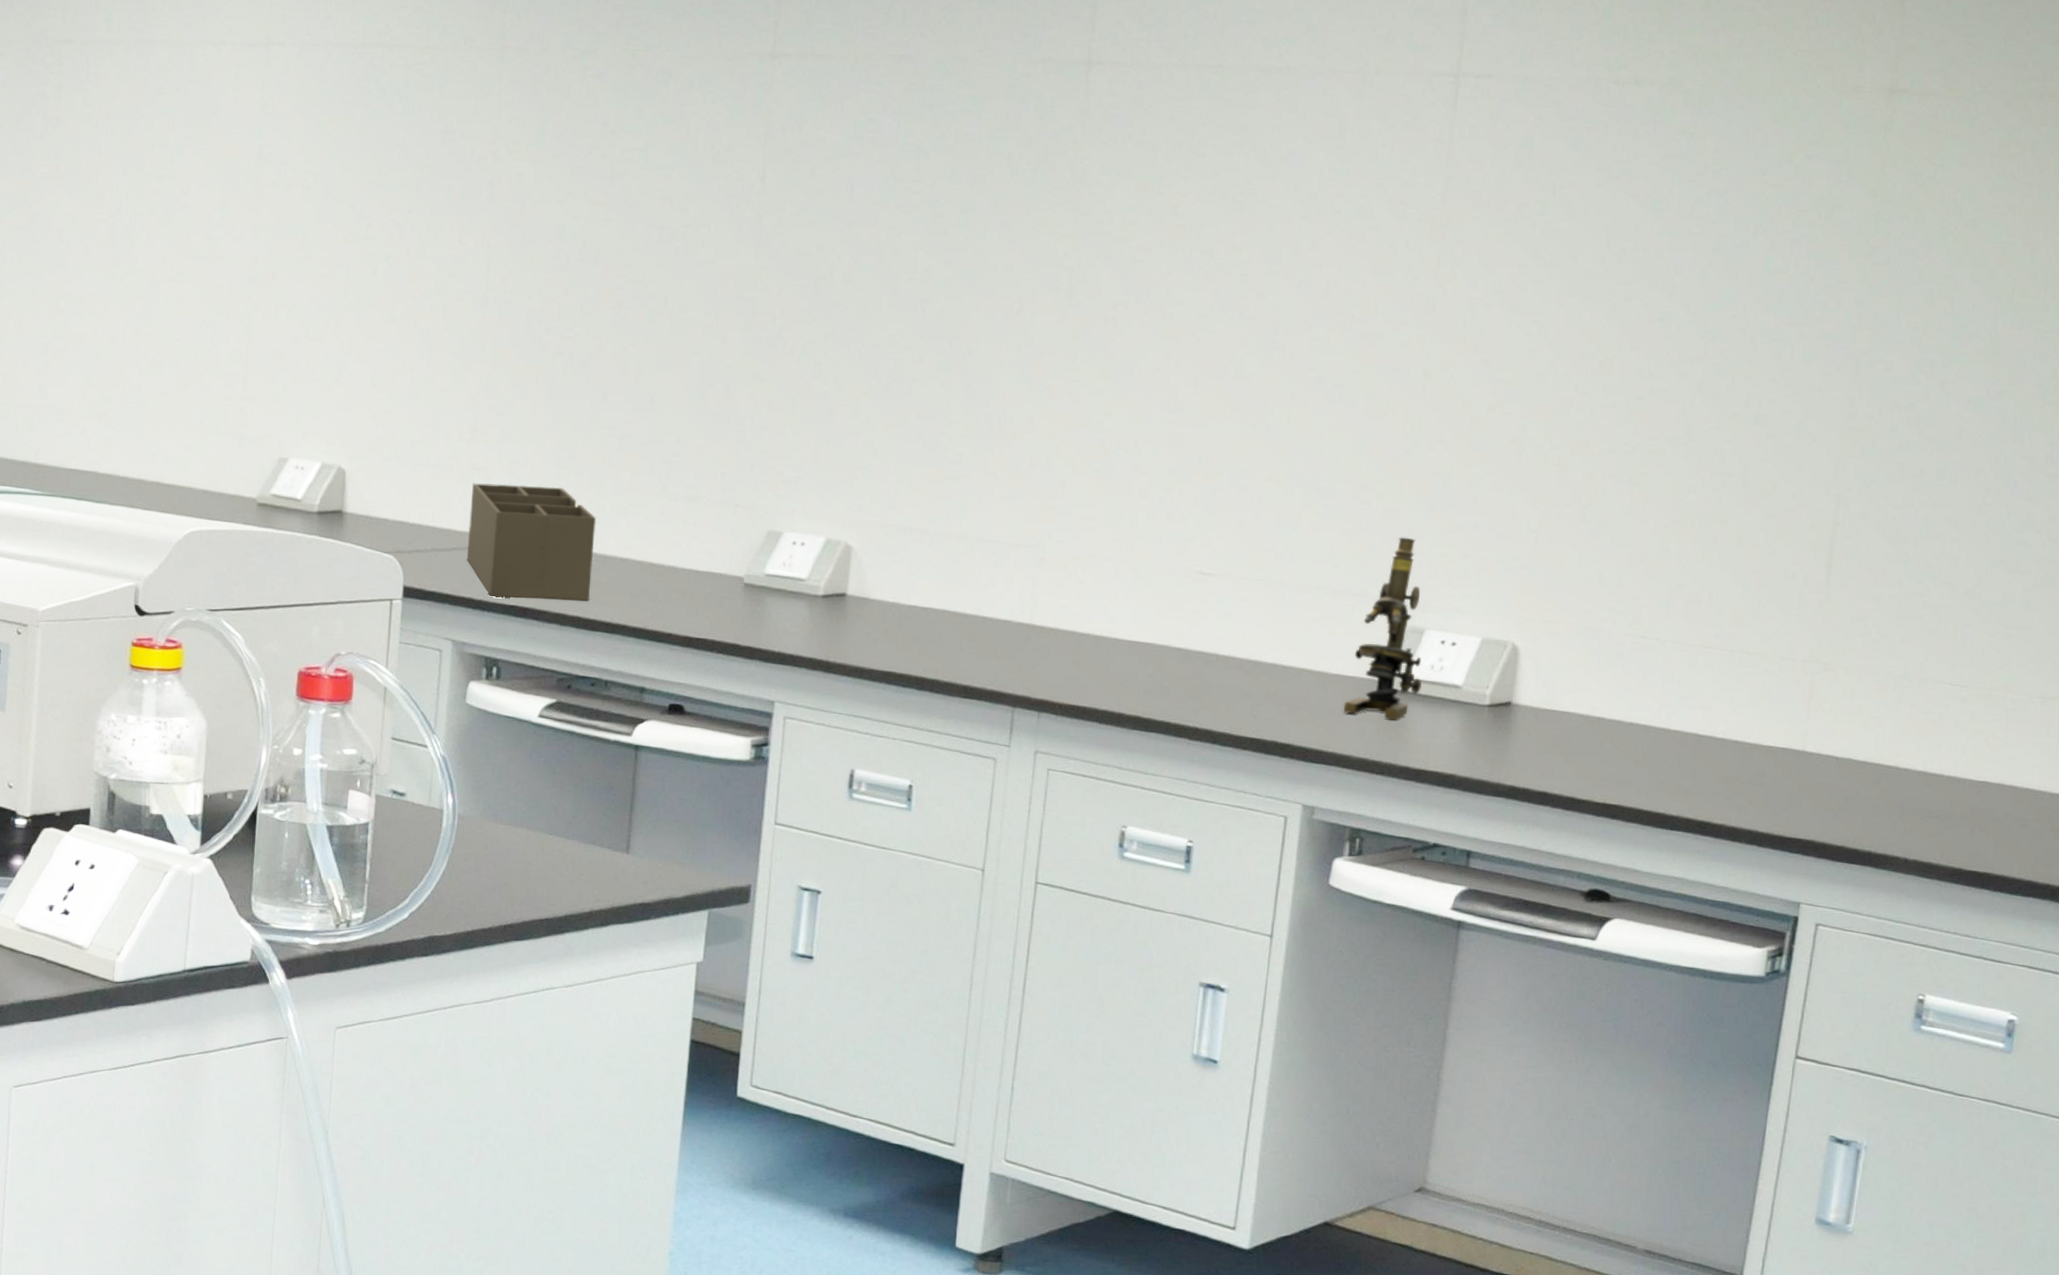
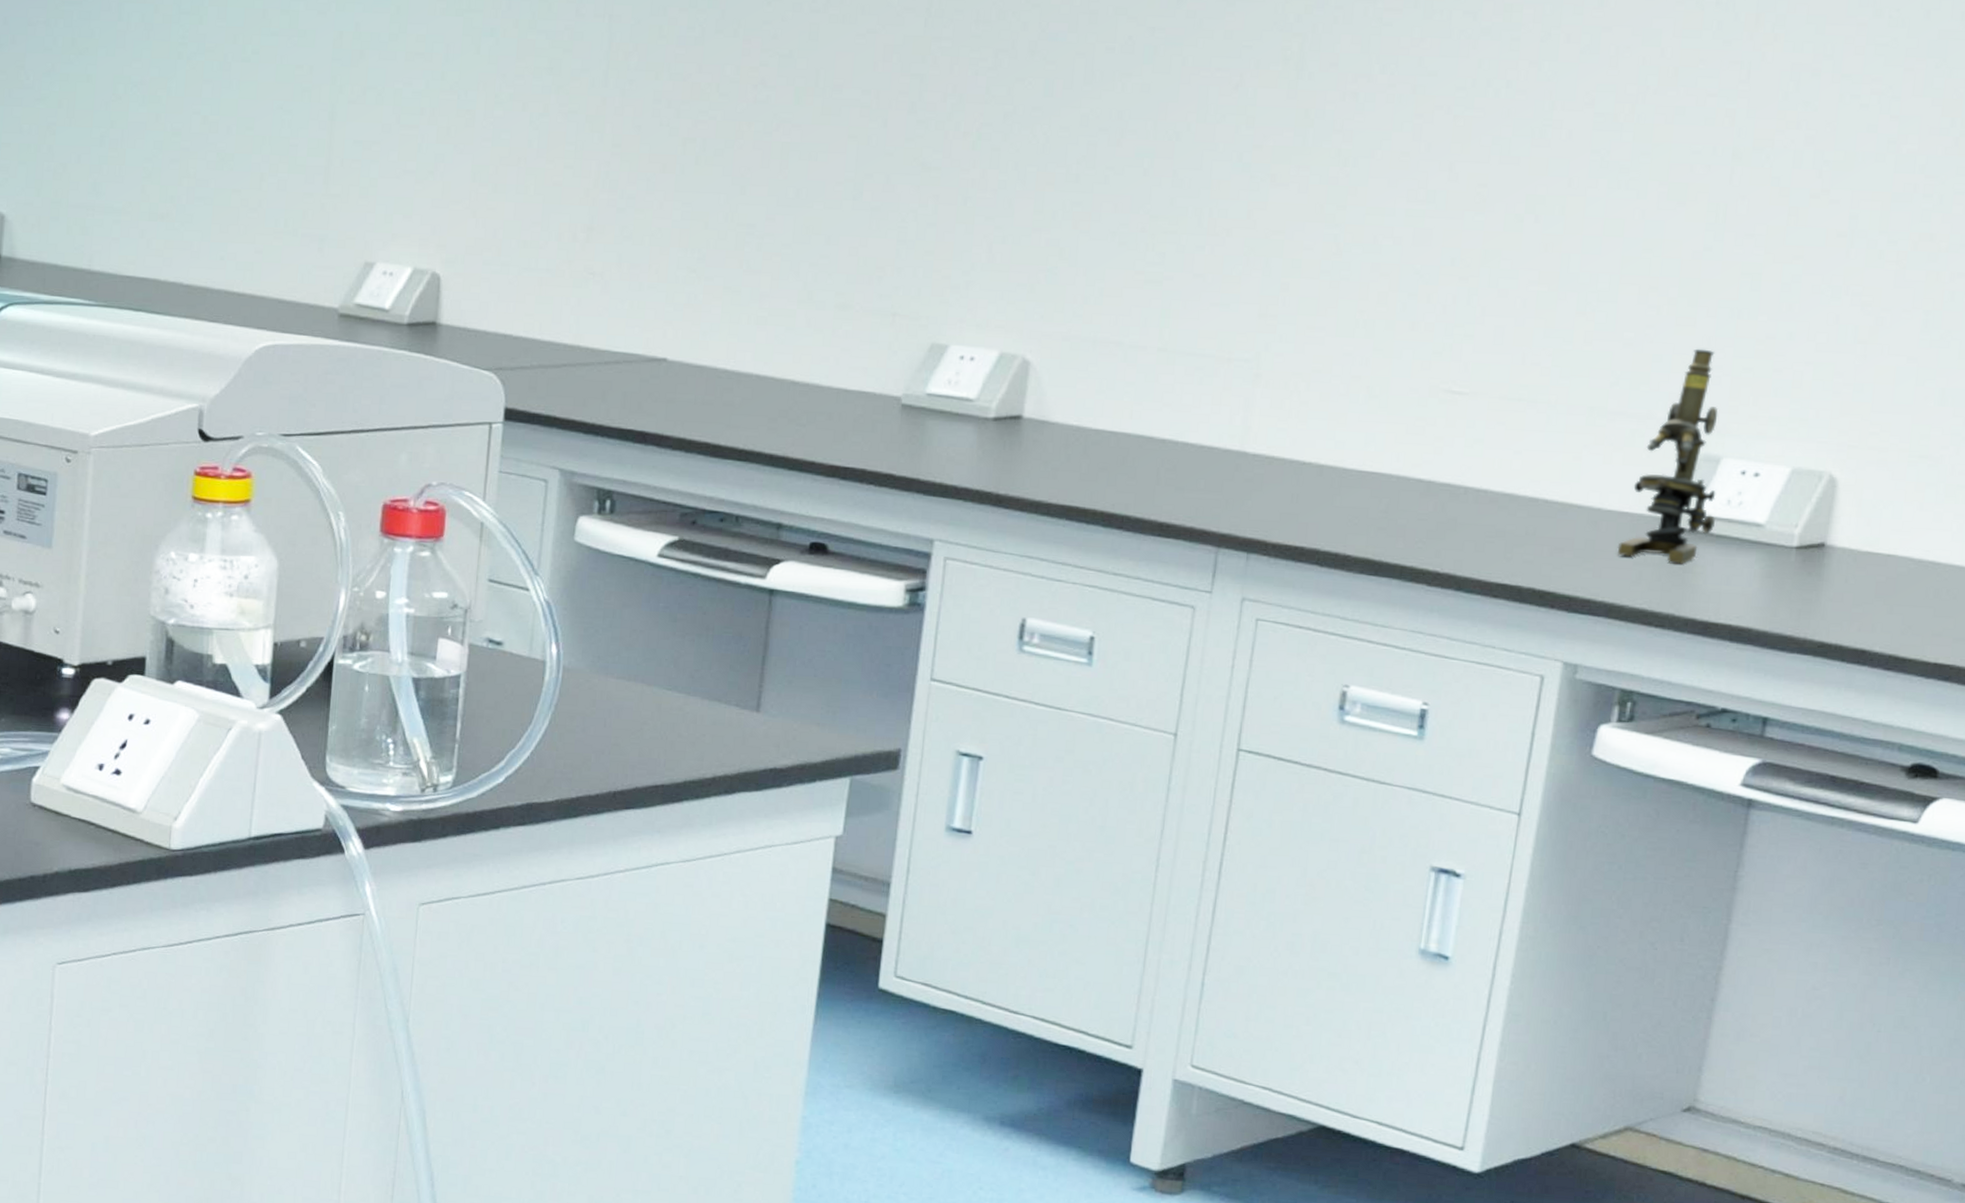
desk organizer: present [466,483,597,602] -> none [578,290,730,425]

